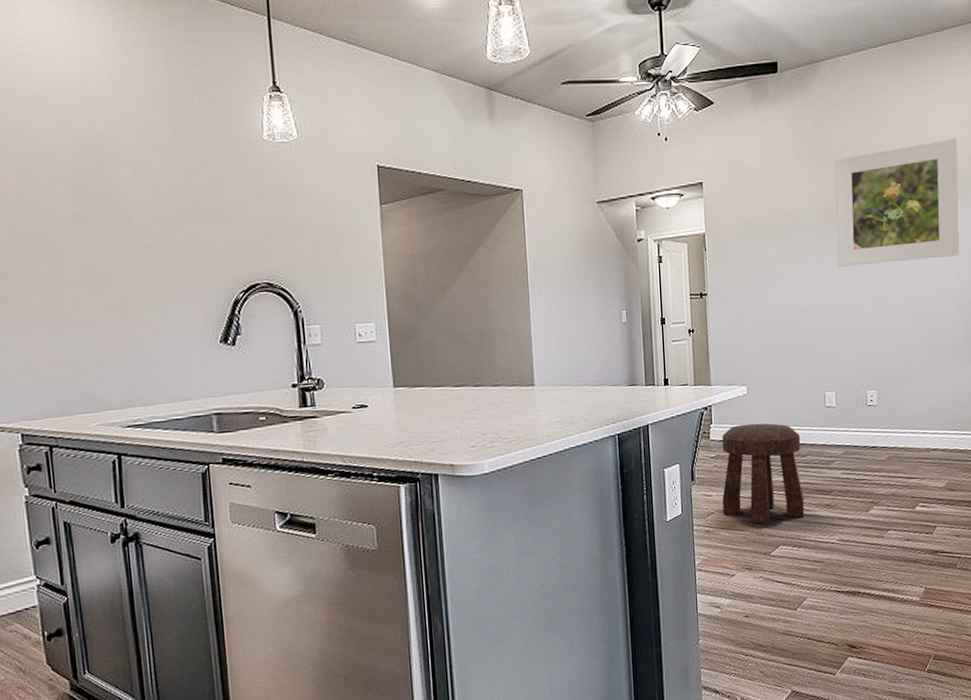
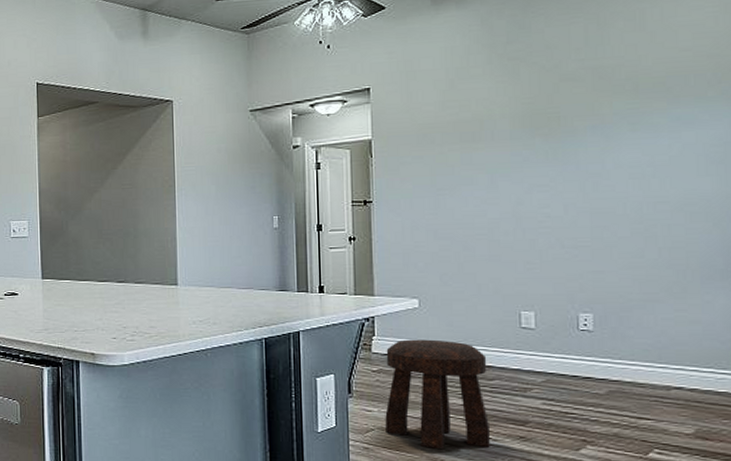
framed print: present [834,138,959,267] -> none [537,28,718,175]

